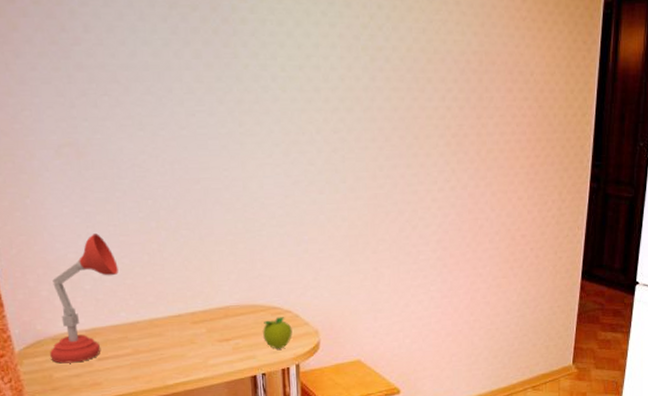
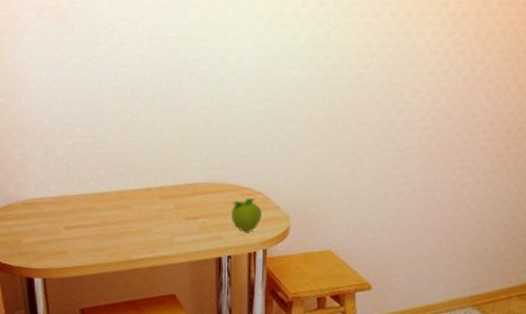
desk lamp: present [50,234,118,364] -> none [20,100,91,230]

